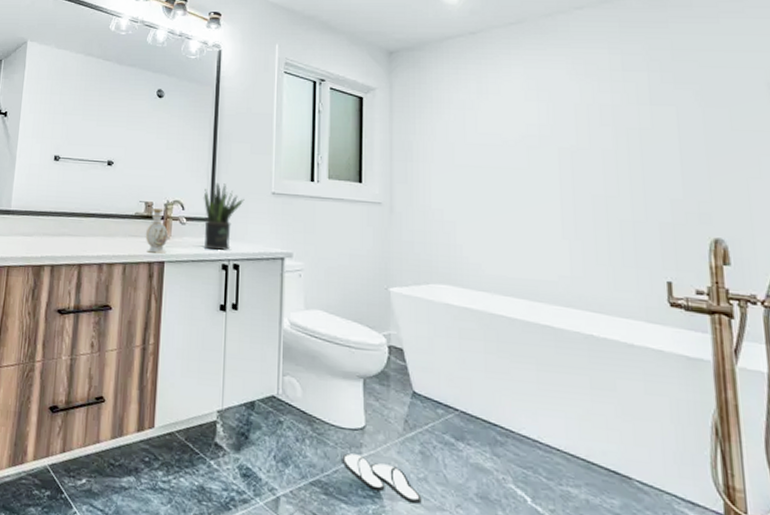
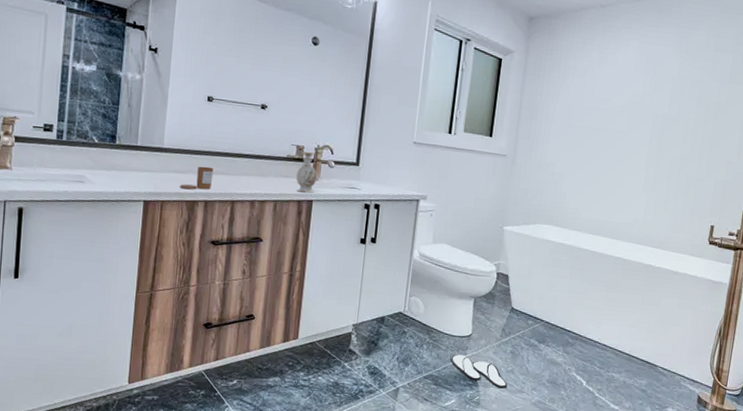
candle: none [26,228,60,254] -> present [180,166,214,190]
potted plant: present [203,183,245,250] -> none [350,131,389,192]

